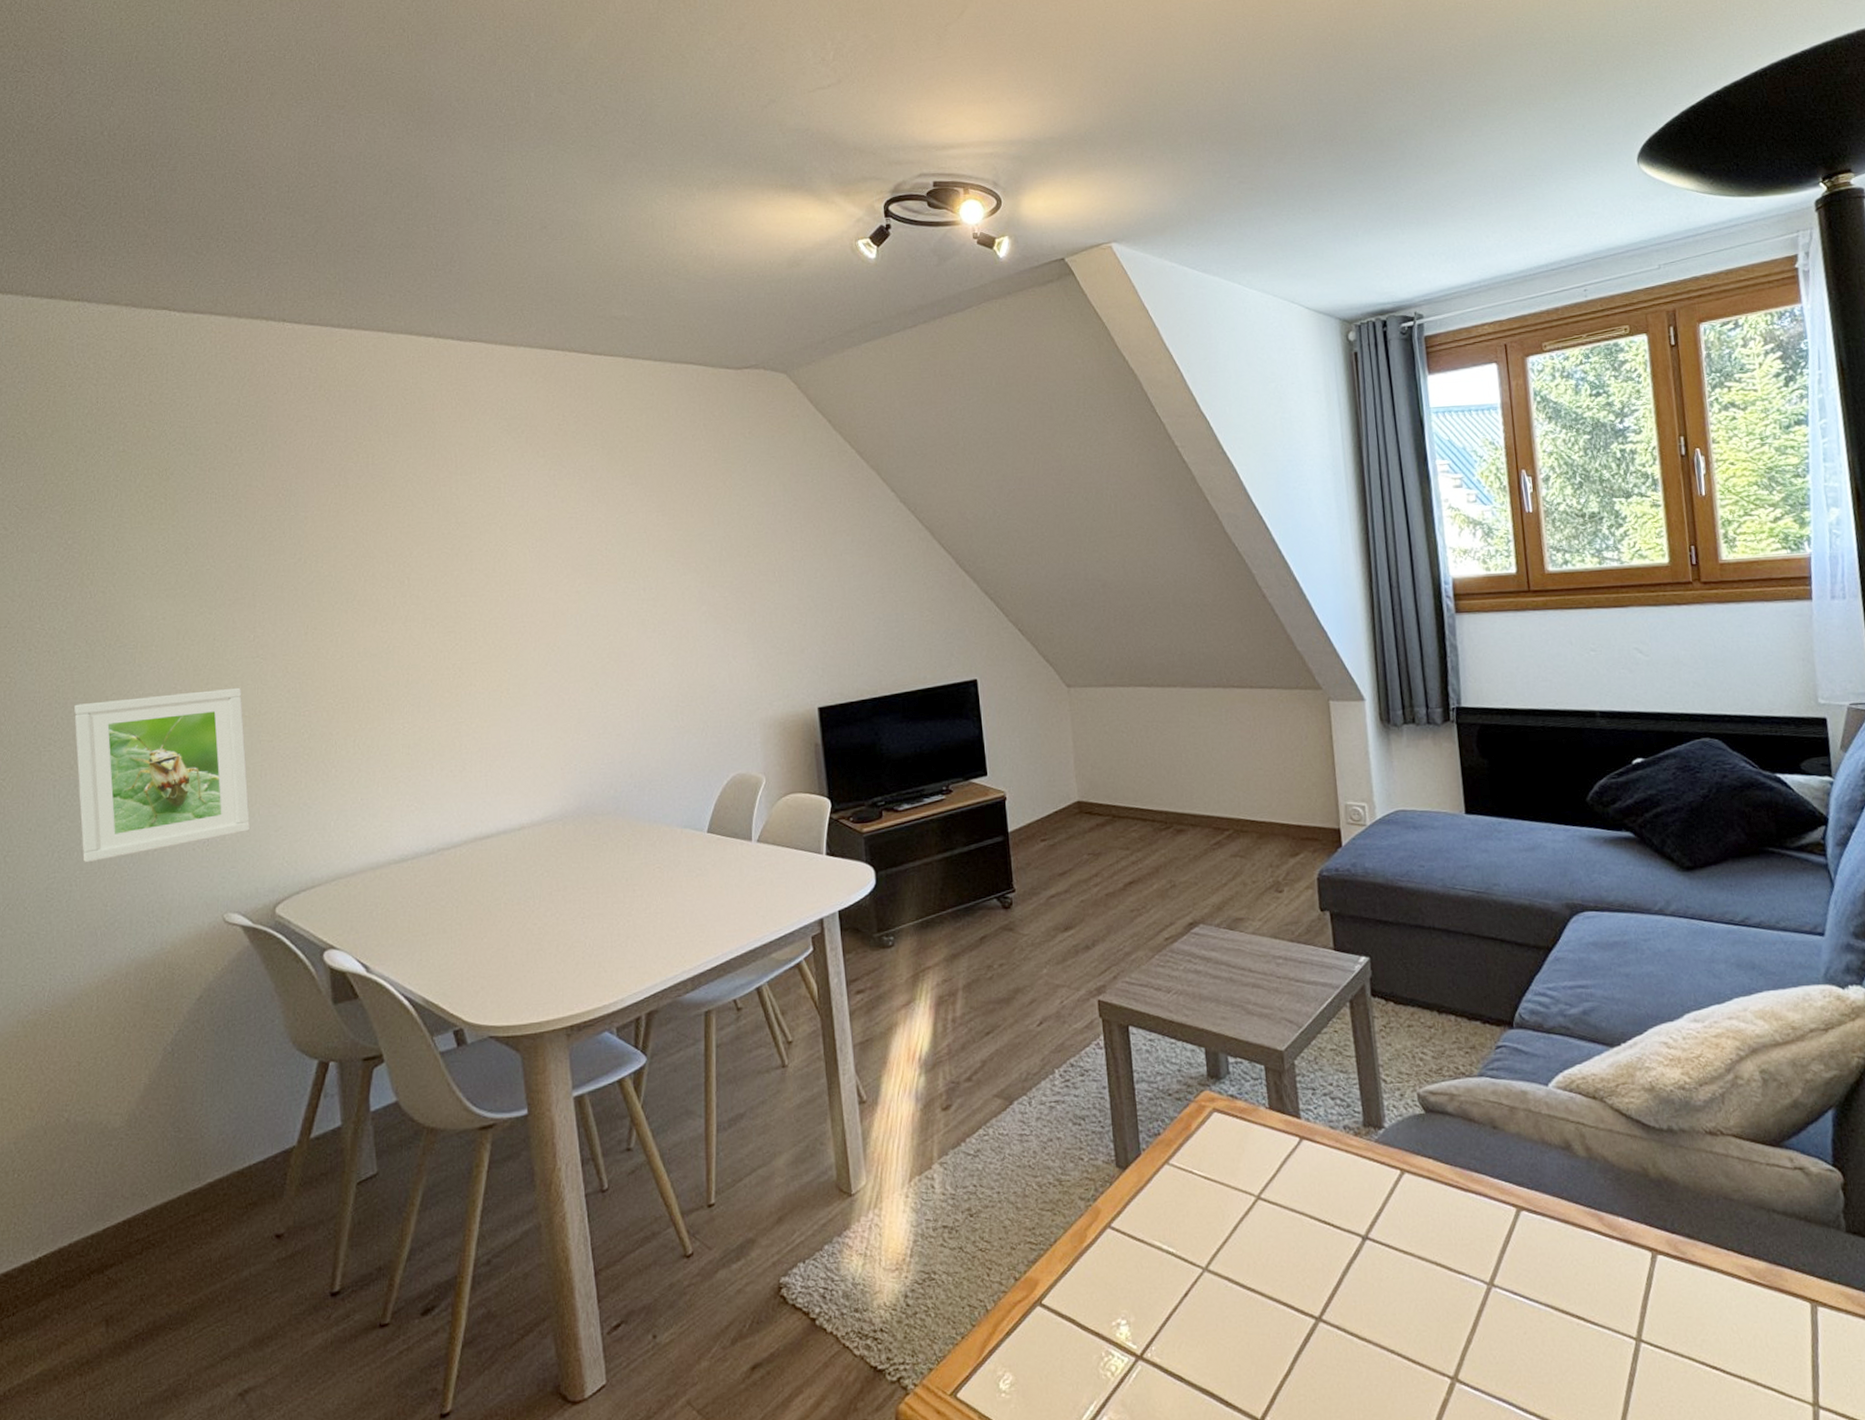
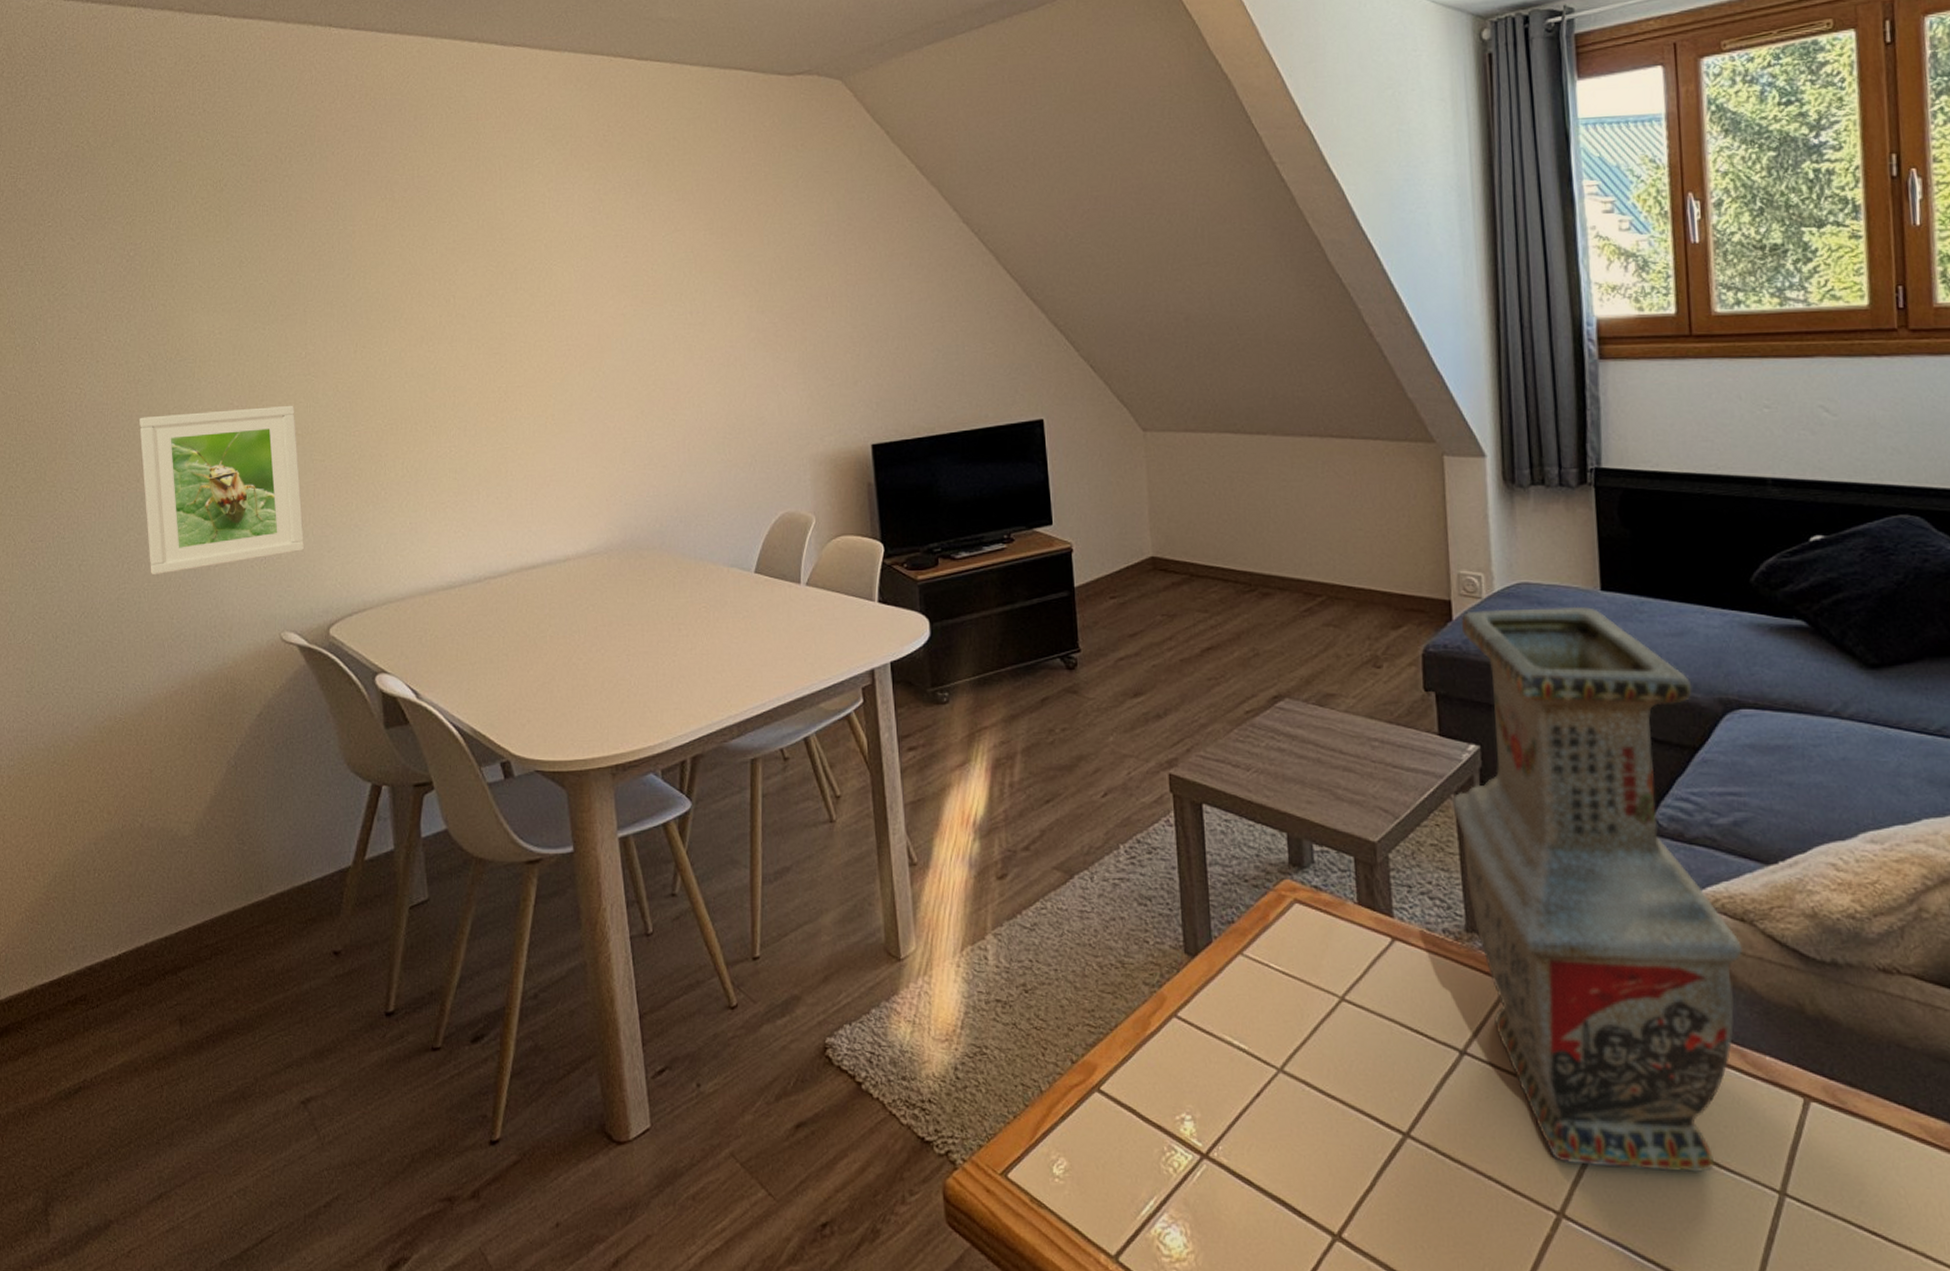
vase: none [1346,828,1596,1331] -> present [1451,606,1744,1172]

